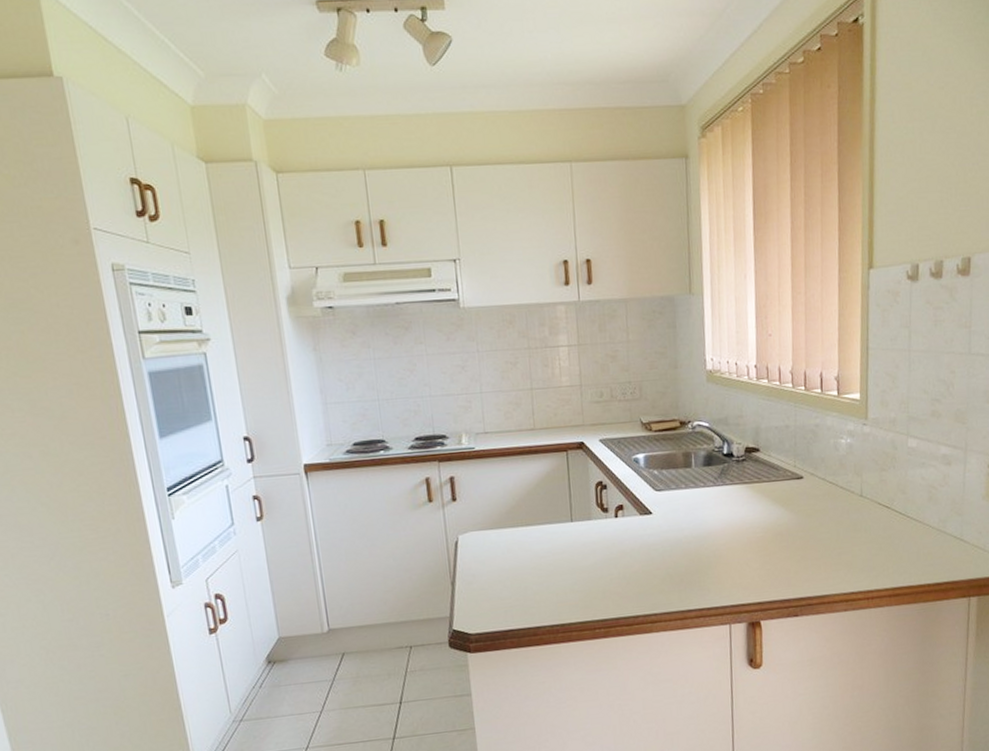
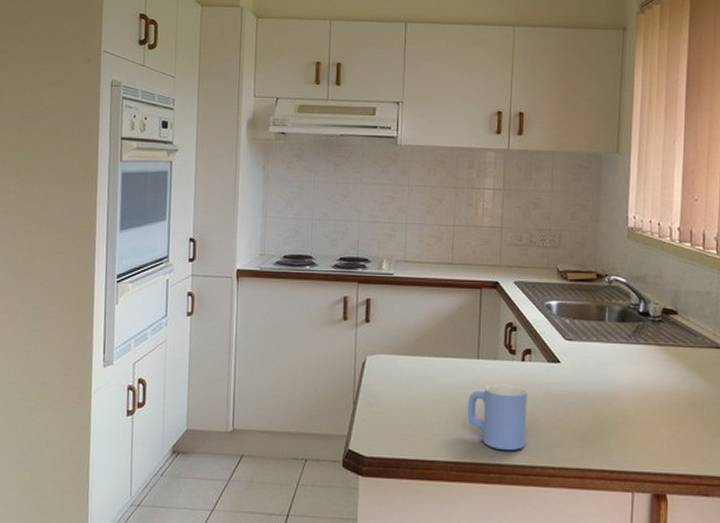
mug: none [566,541,626,606] -> present [467,384,527,451]

